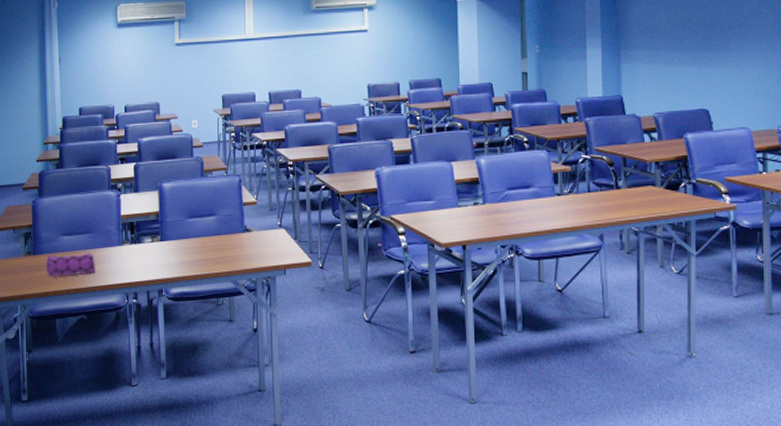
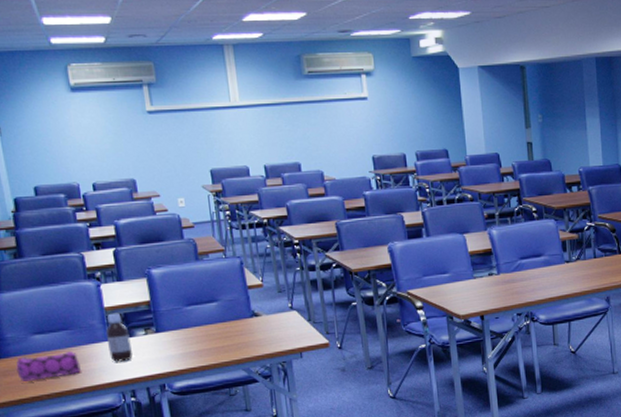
bottle: none [119,221,139,265] -> present [105,313,133,362]

